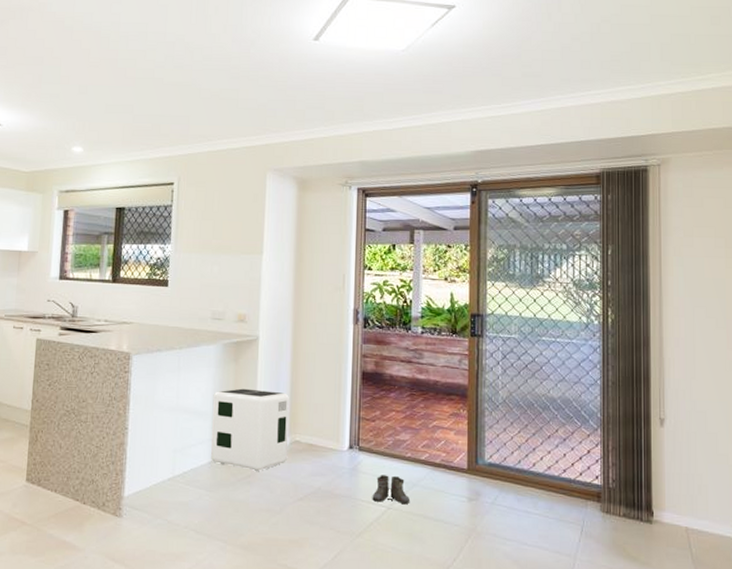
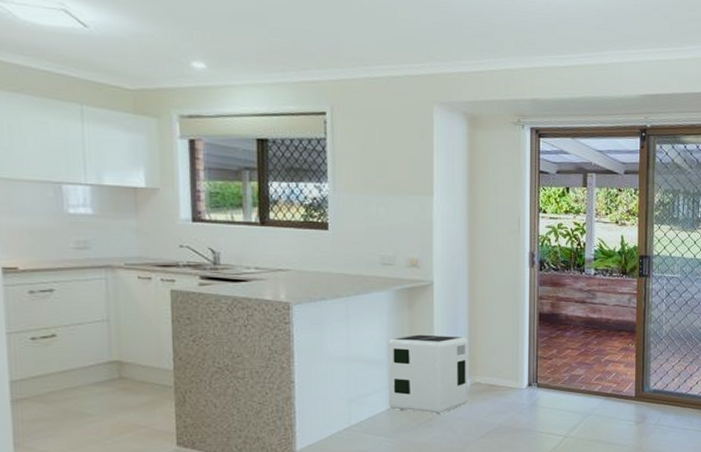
boots: present [372,475,411,505] -> none [550,407,585,432]

